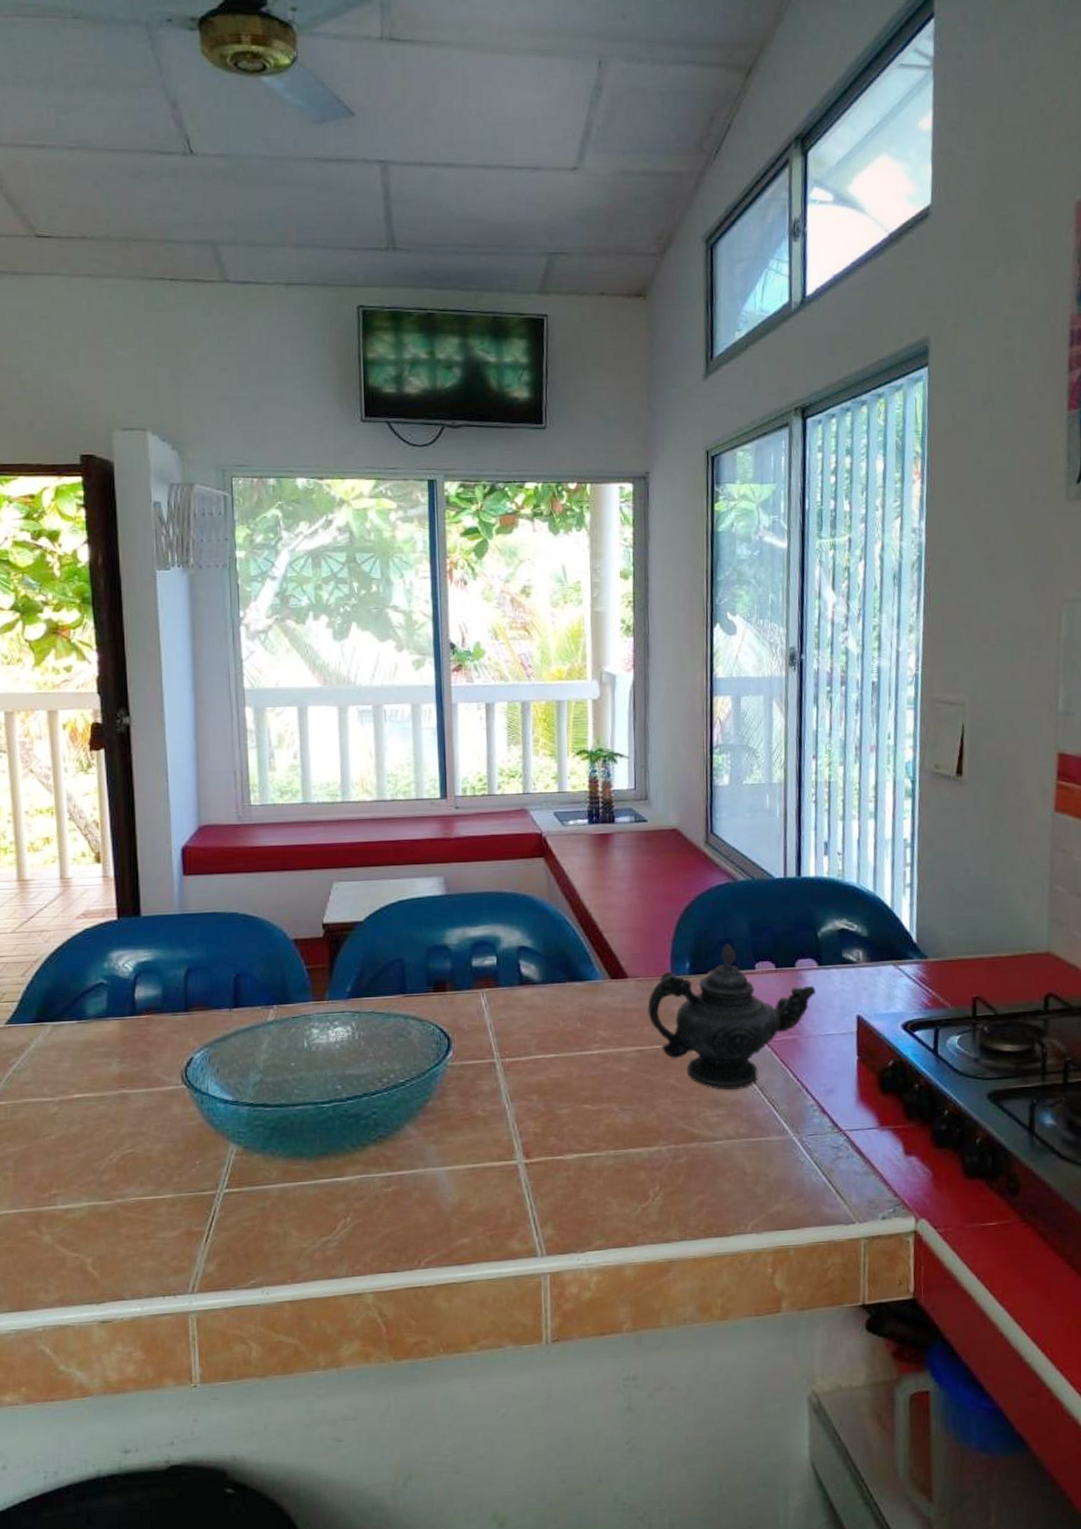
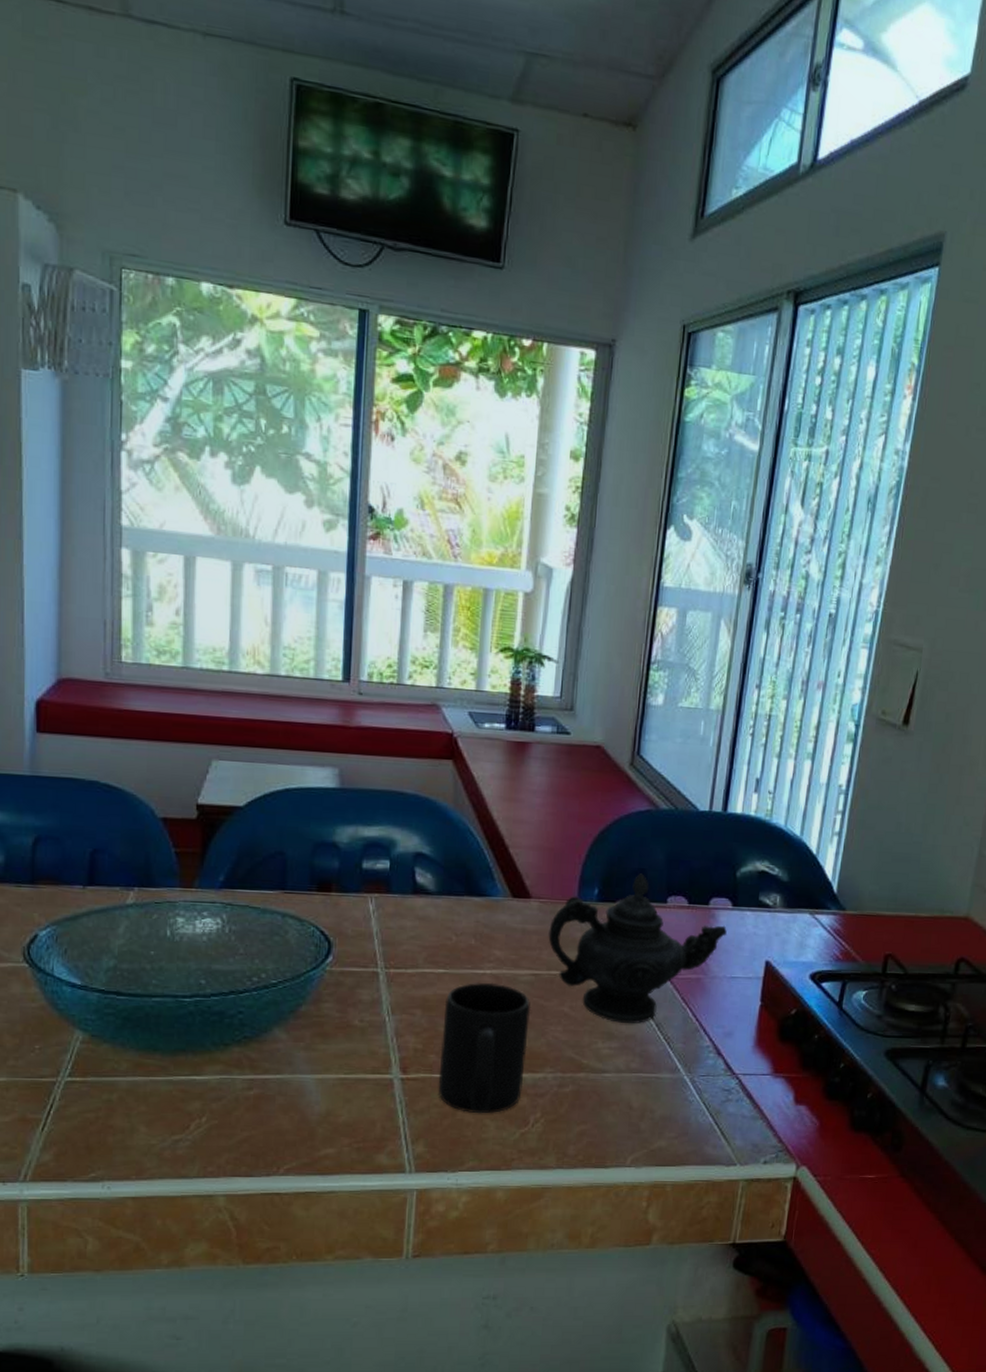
mug: none [558,1062,640,1192] -> present [438,982,531,1114]

